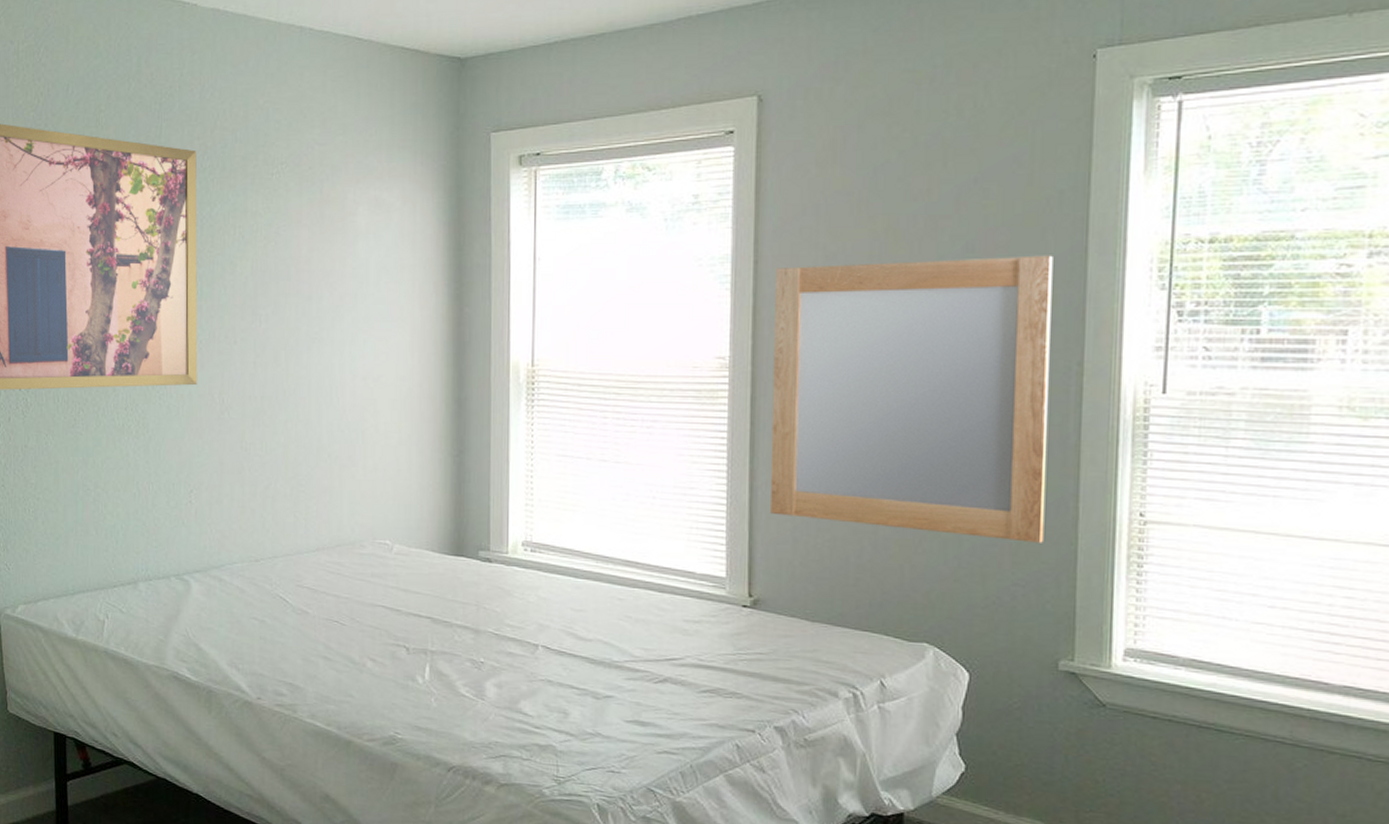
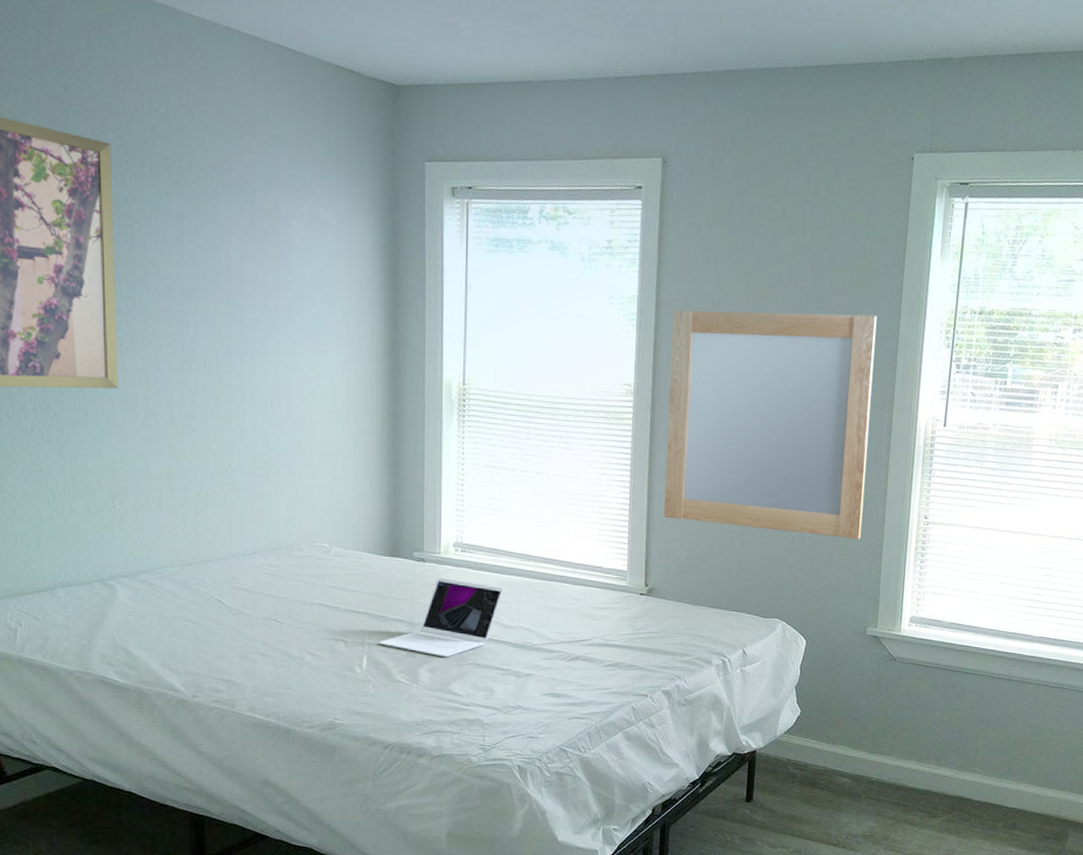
laptop: none [443,581,578,671] -> present [380,578,503,658]

